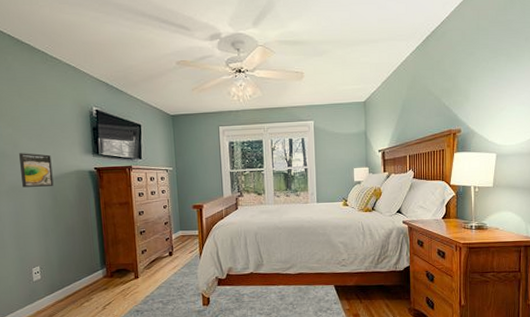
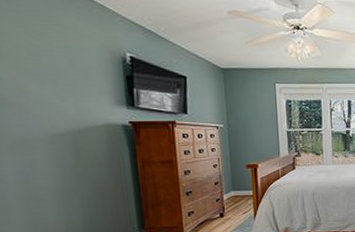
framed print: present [19,153,54,187] -> none [27,101,76,142]

